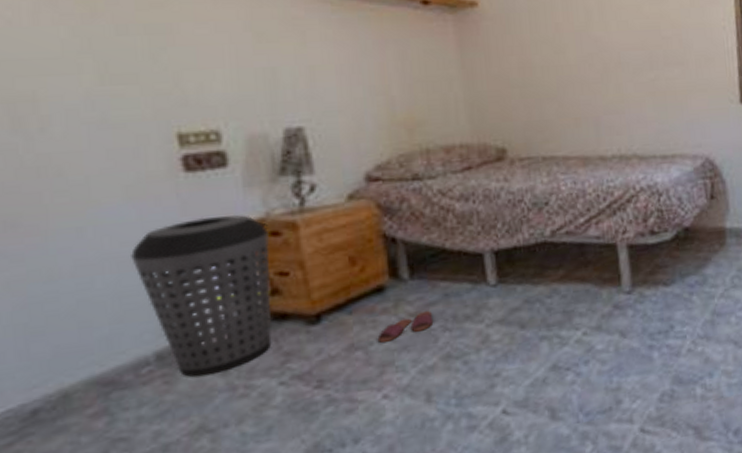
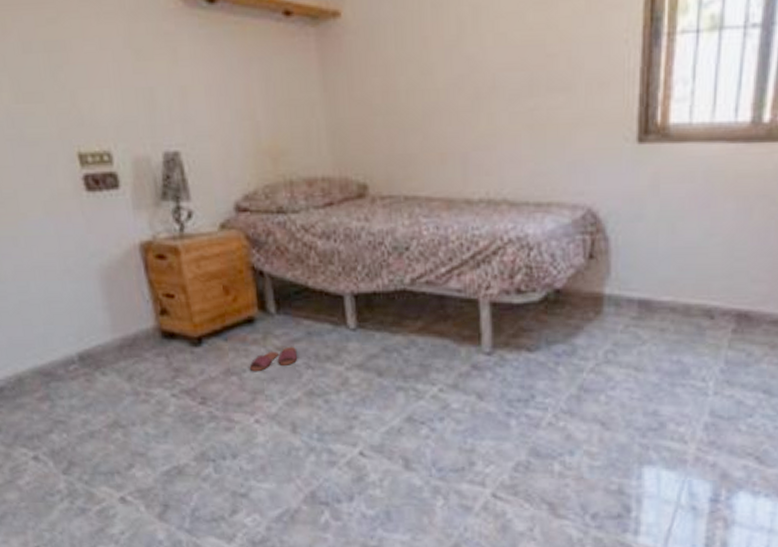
trash bin: present [131,214,272,377] -> none [53,235,164,379]

